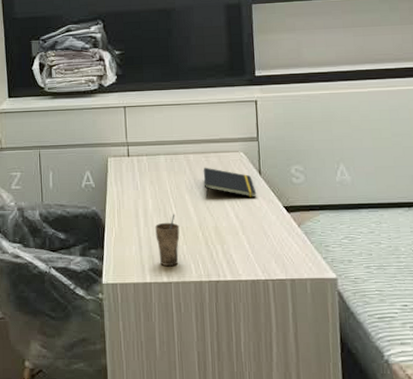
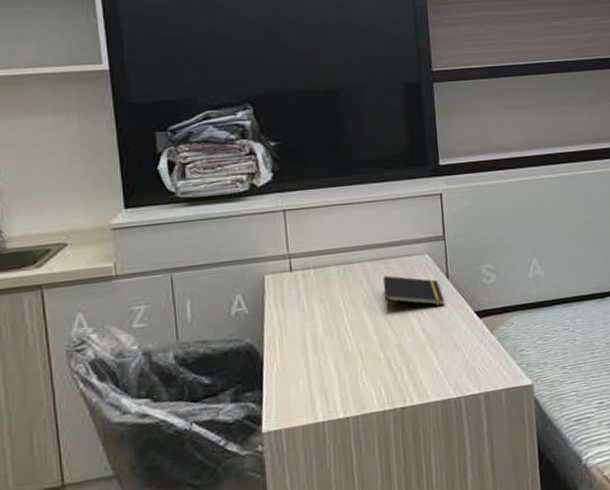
cup: present [155,214,180,267] -> none [327,335,358,400]

